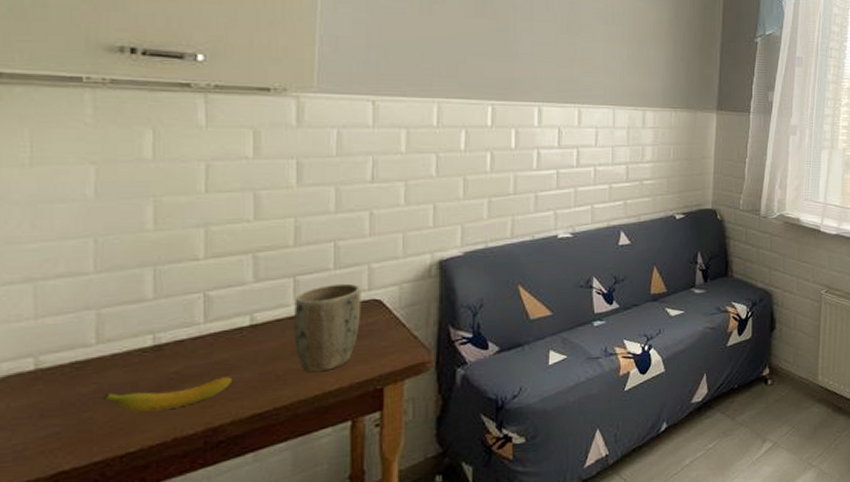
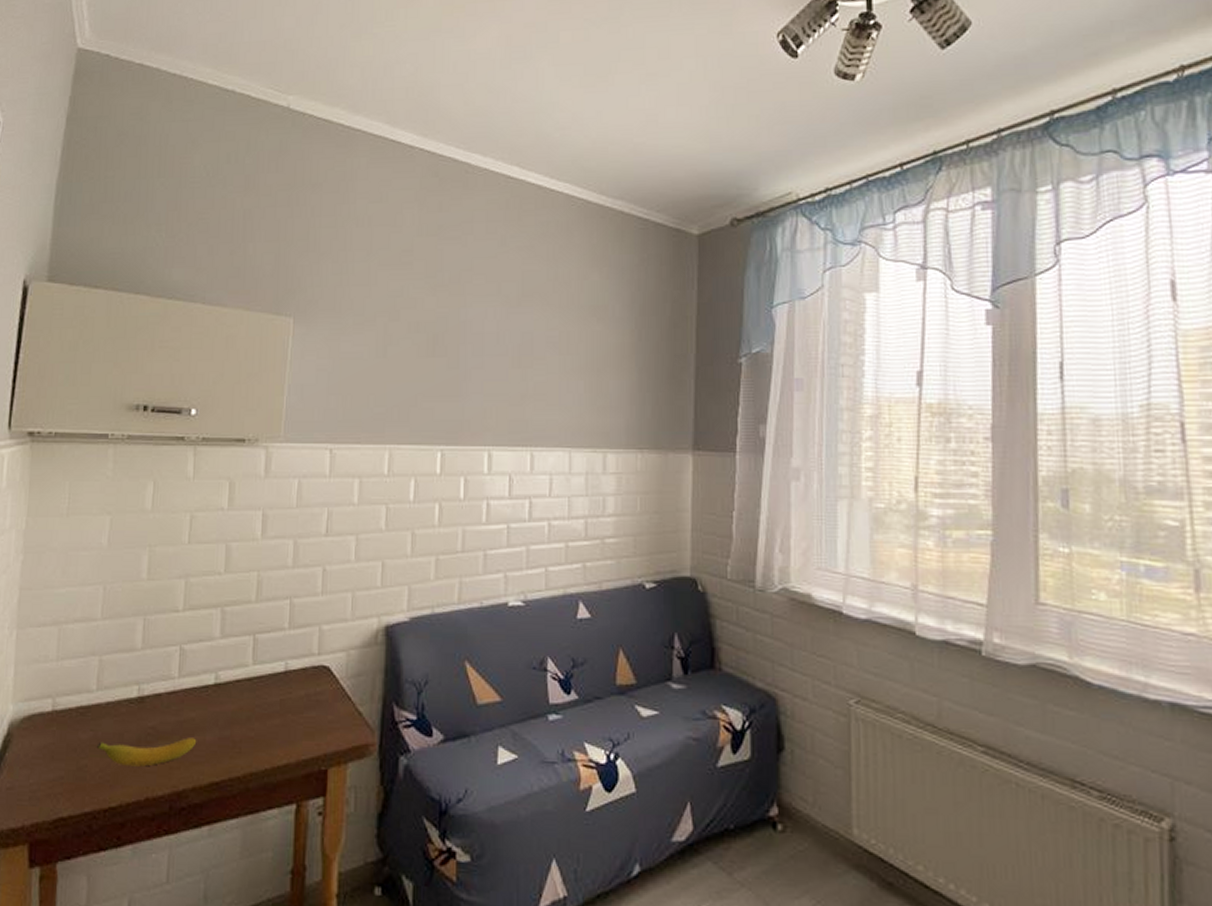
plant pot: present [293,283,361,373] -> none [250,645,312,743]

